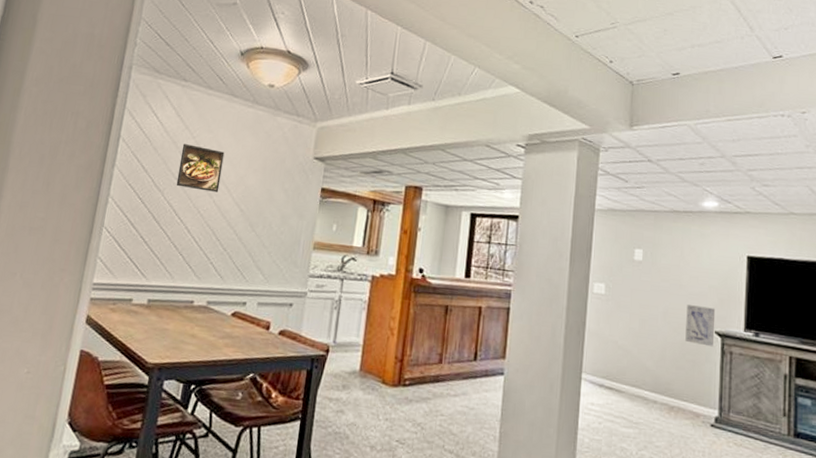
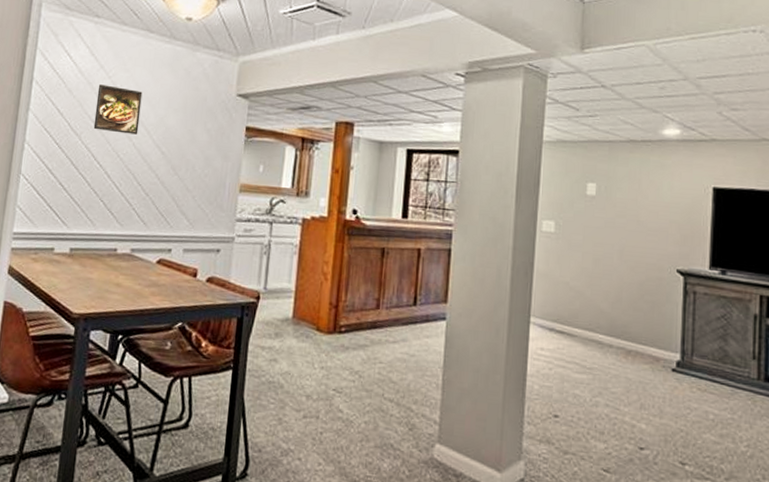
wall art: present [685,305,716,347] -> none [644,242,678,287]

